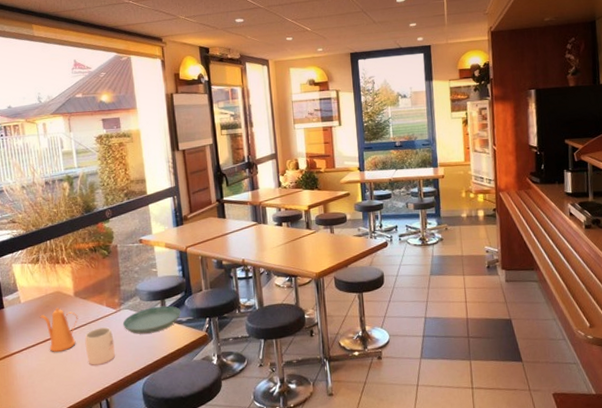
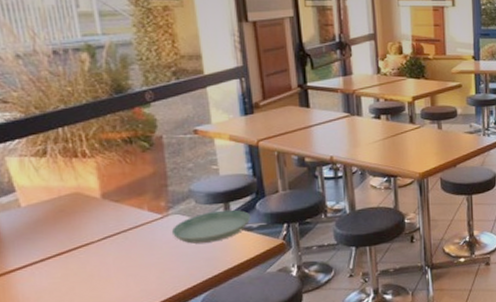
coffee pot: present [39,308,78,353] -> none [49,213,108,269]
mug: present [85,327,115,365] -> none [118,236,161,282]

